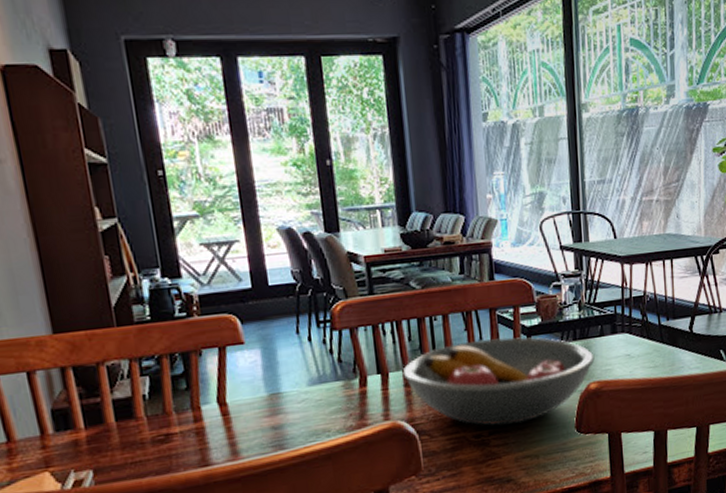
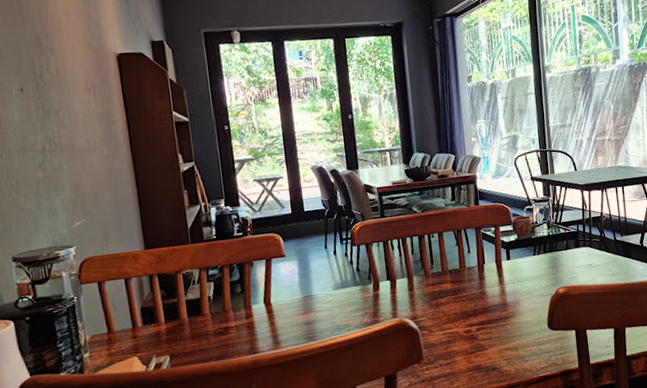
fruit bowl: present [402,337,595,426] -> none [407,250,562,323]

